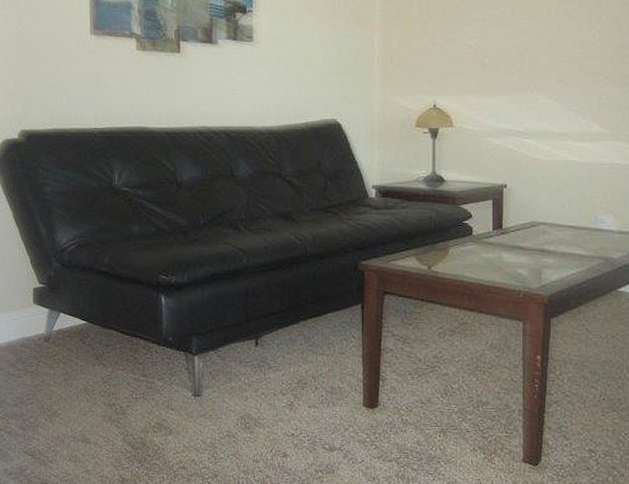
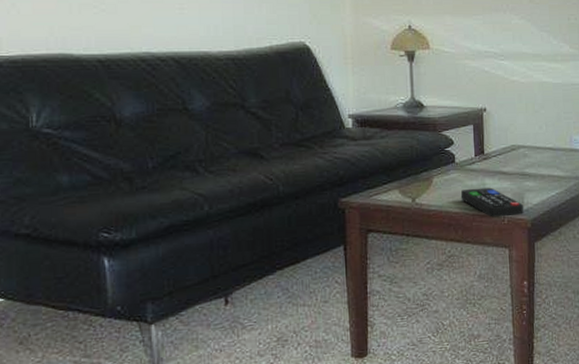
remote control: none [476,261,540,291] -> present [460,187,523,218]

